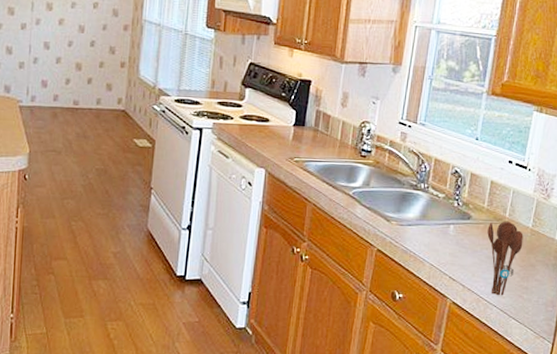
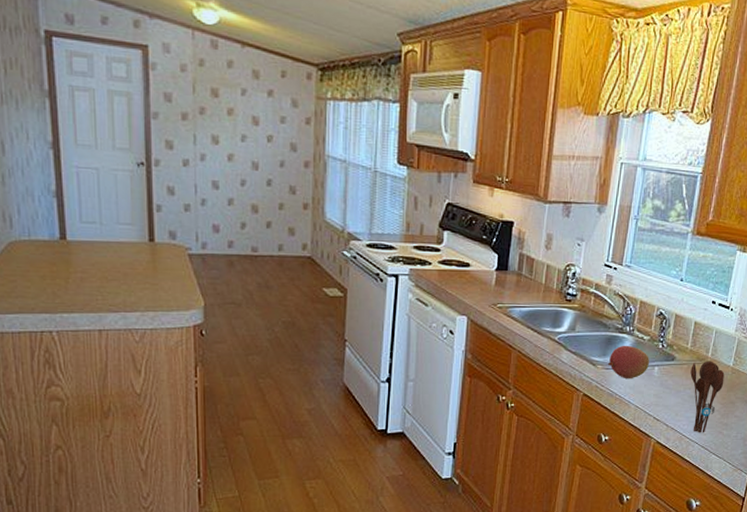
fruit: none [402,202,444,236] -> present [608,345,649,378]

